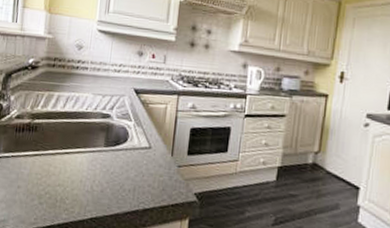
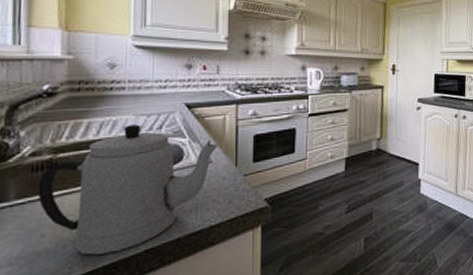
teapot: none [18,102,158,214] -> present [37,124,218,255]

